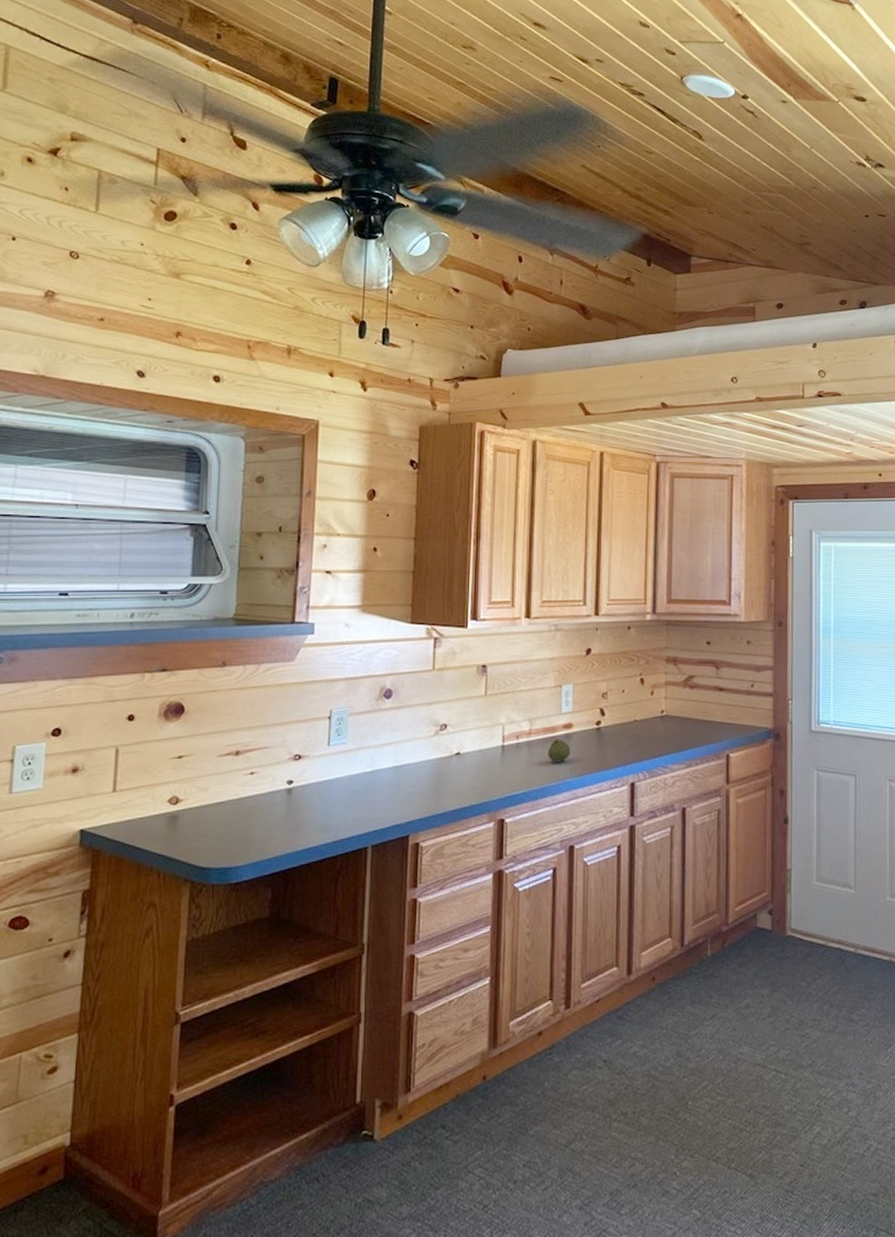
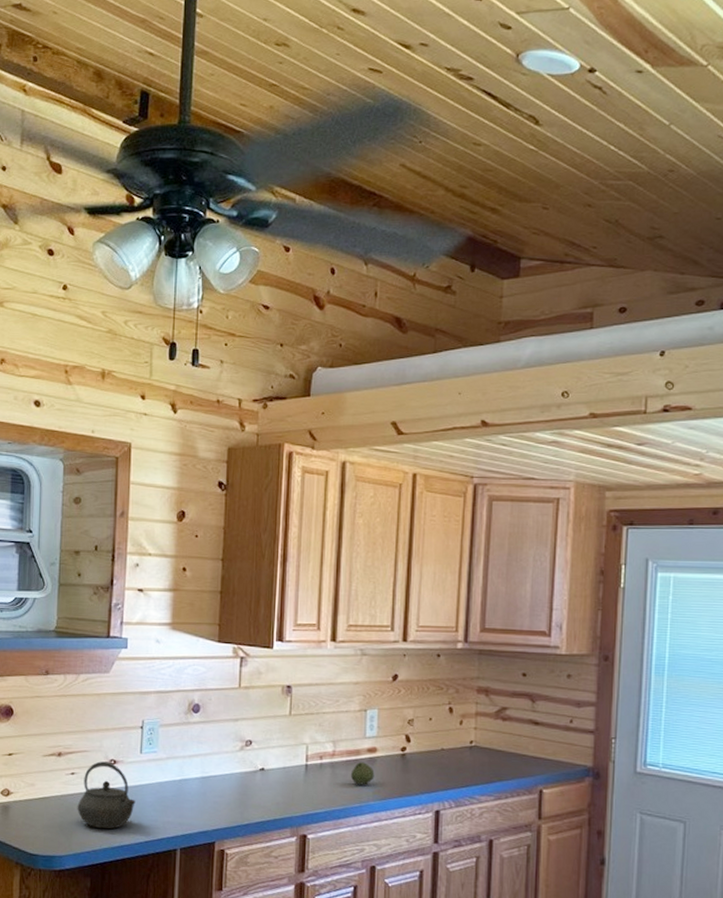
kettle: none [256,757,323,832] -> present [77,761,136,829]

